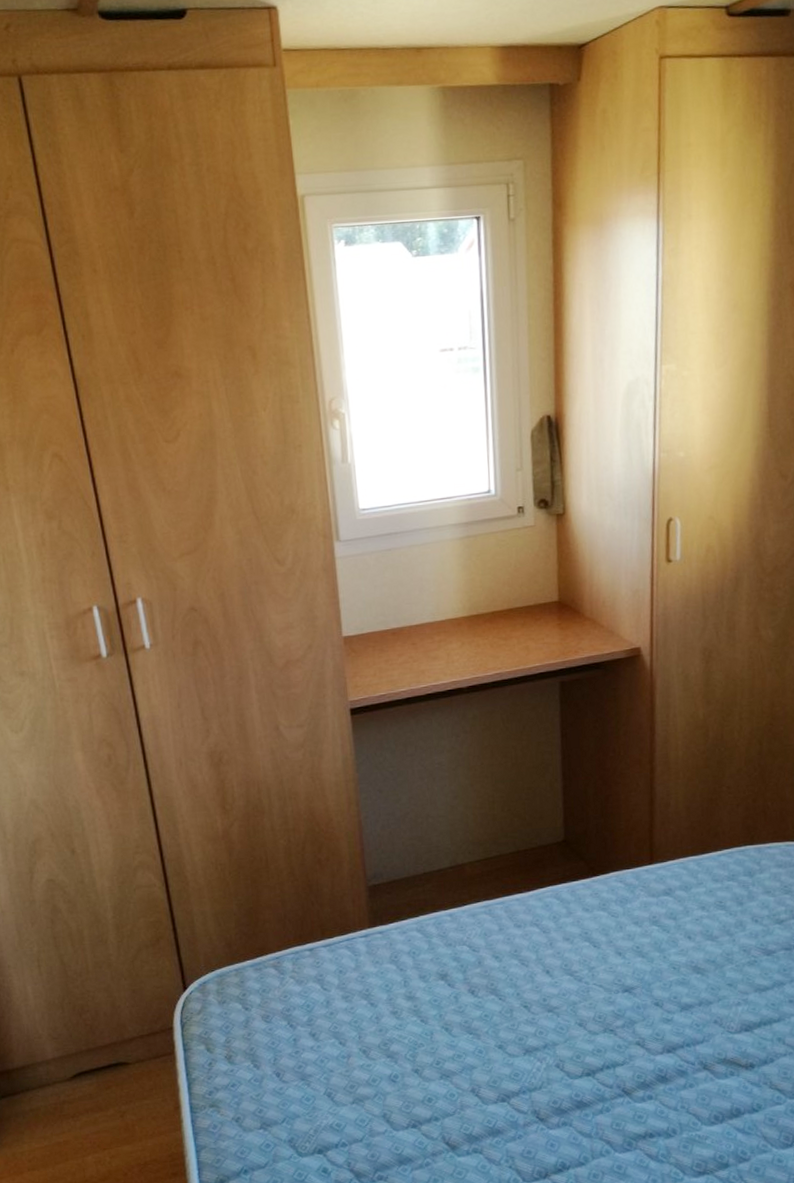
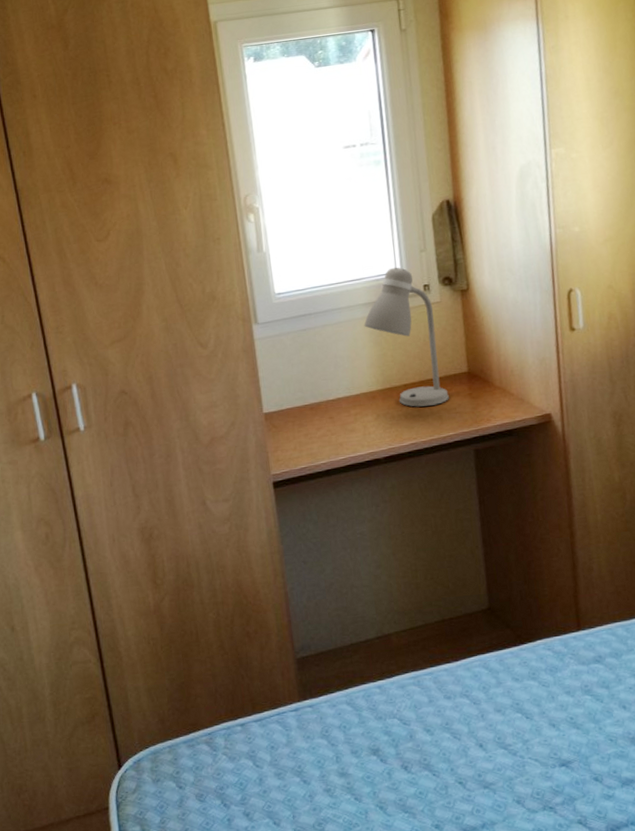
desk lamp: none [452,486,537,636] -> present [364,267,449,407]

